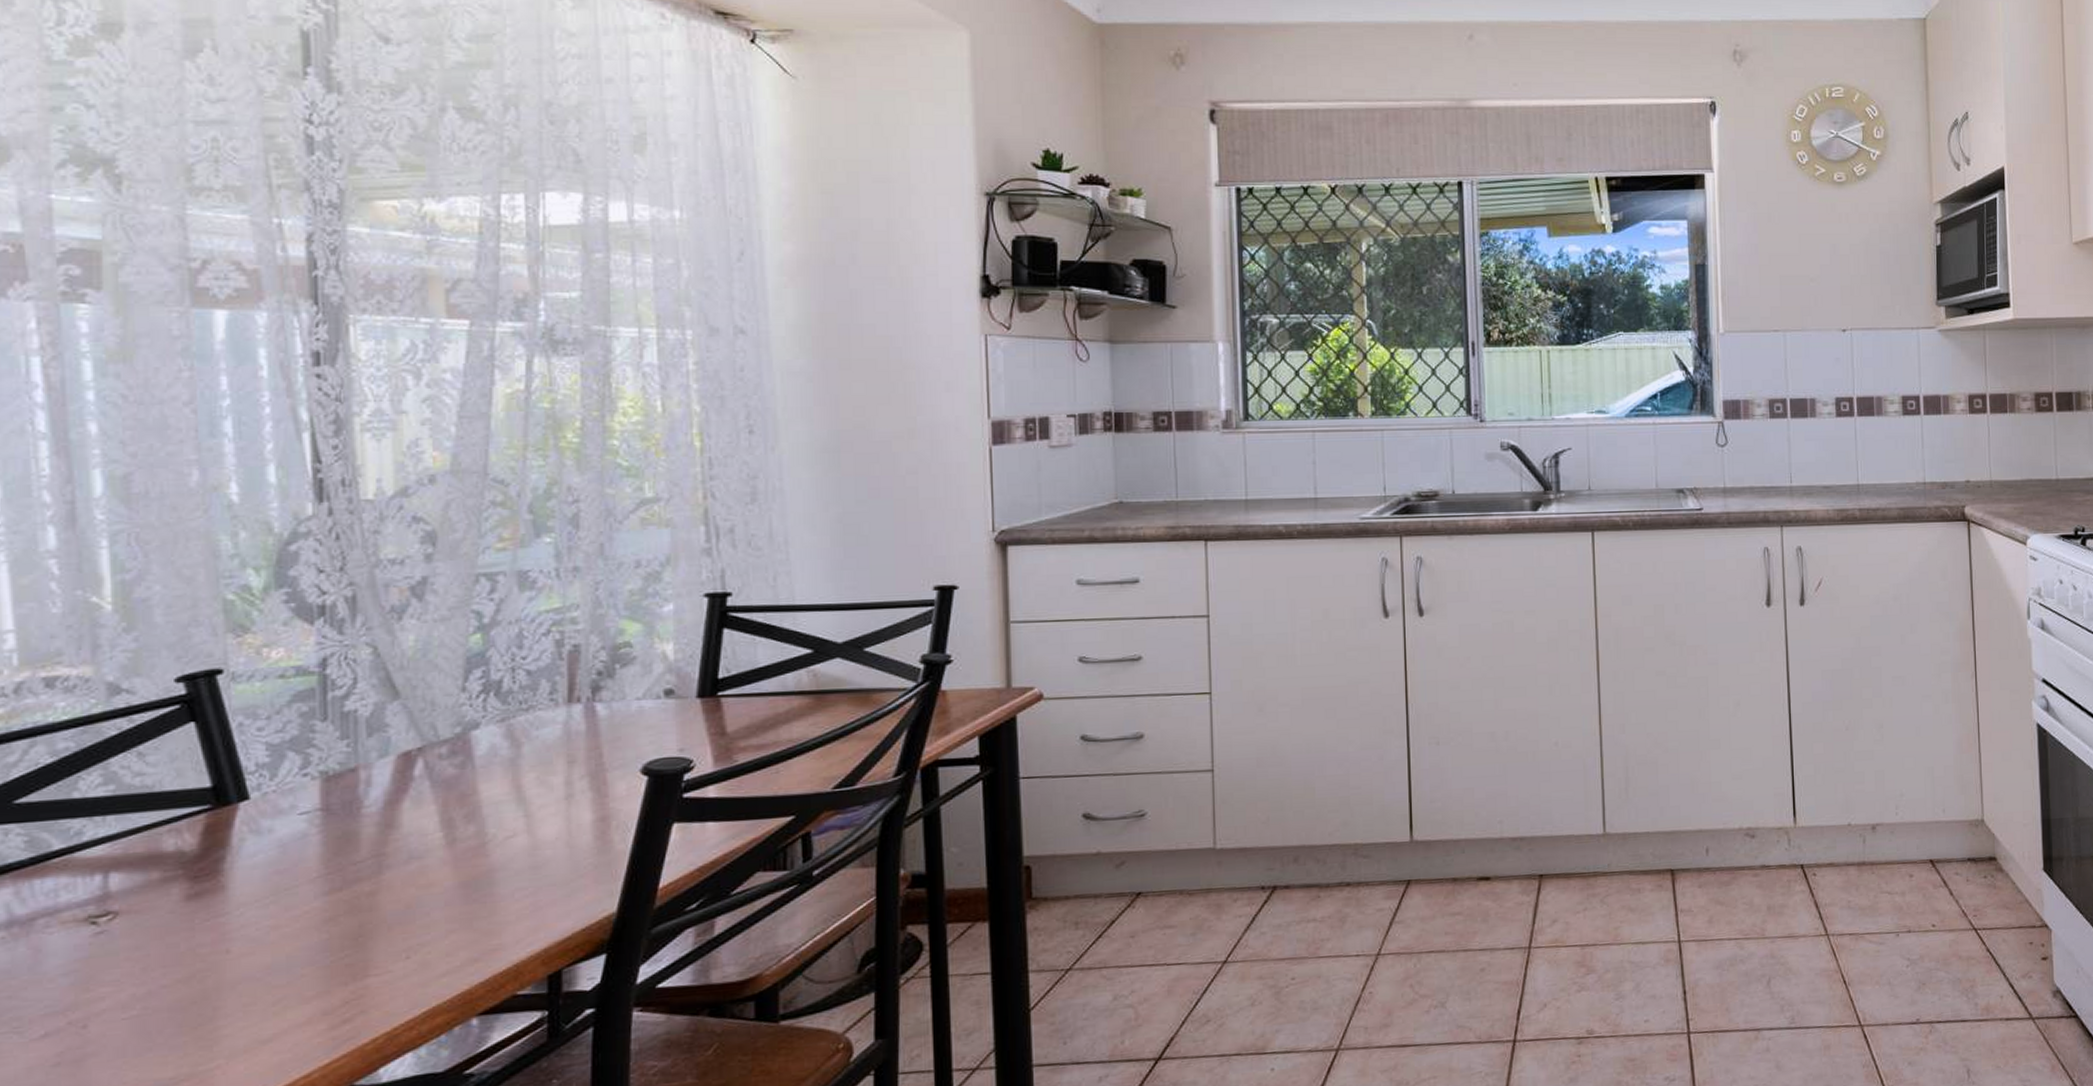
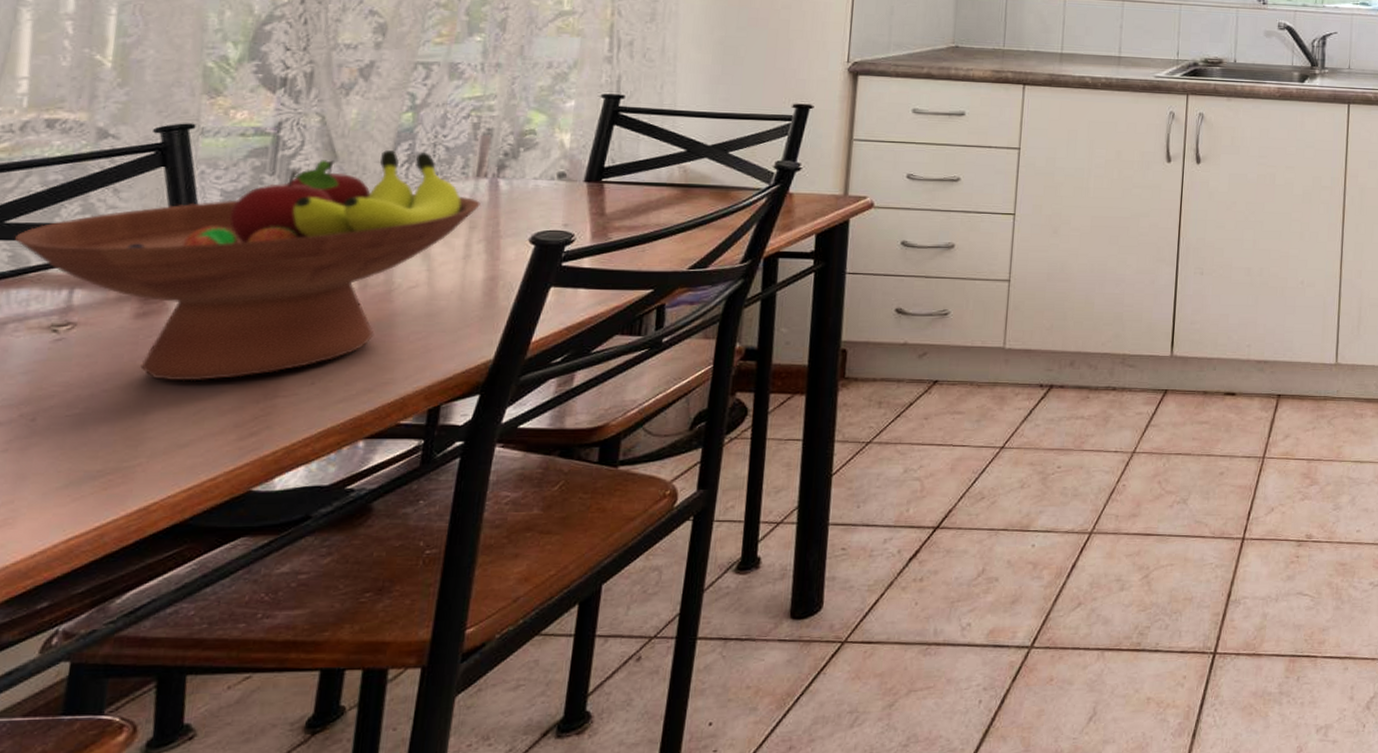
fruit bowl: none [27,680,577,968] -> present [14,150,480,381]

